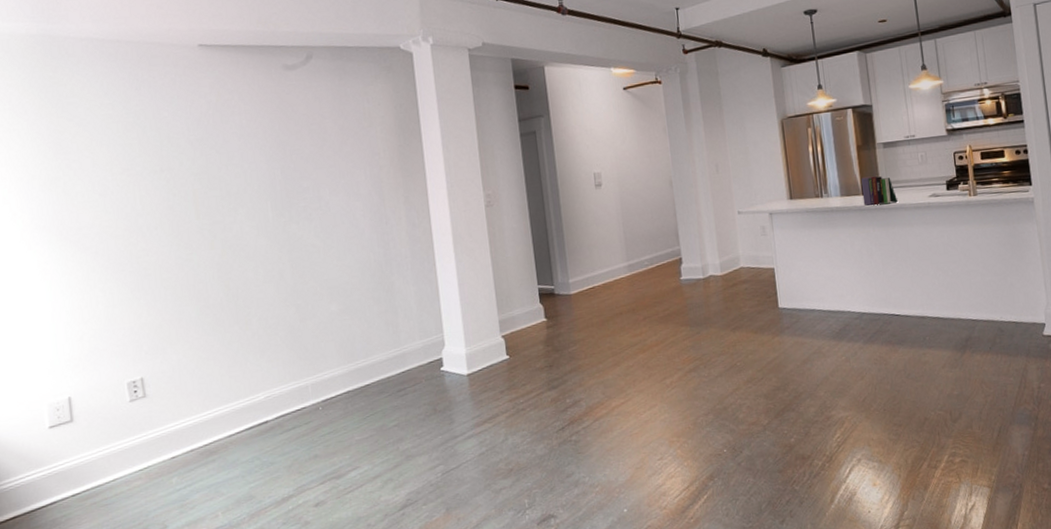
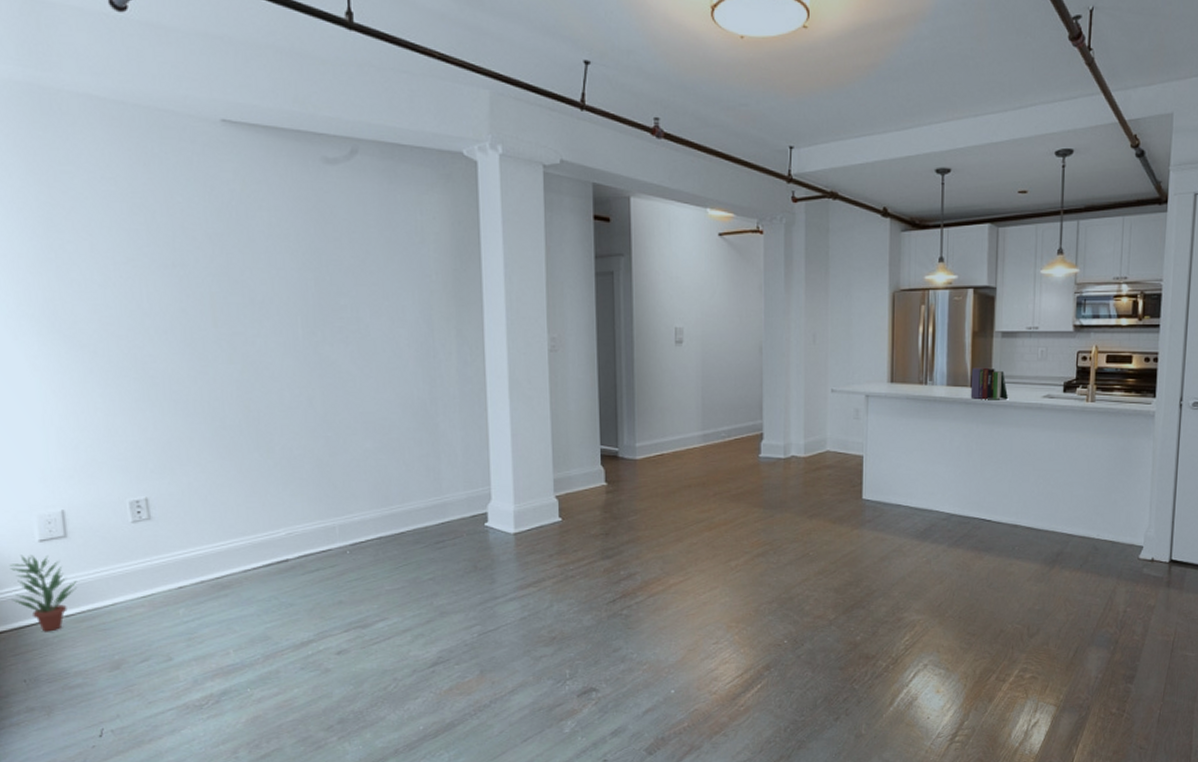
potted plant: none [23,440,82,513] -> present [9,554,77,632]

